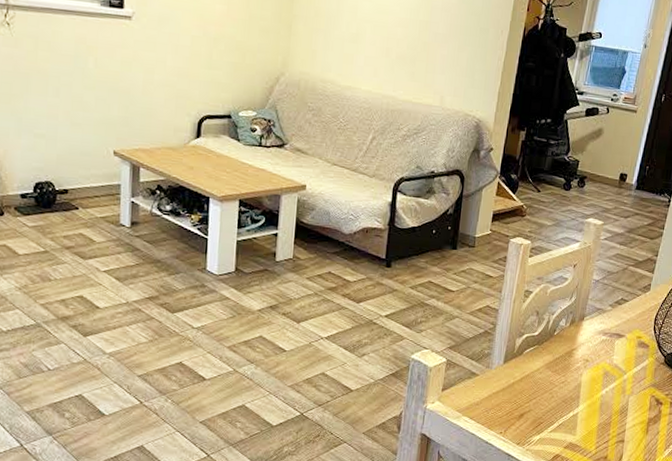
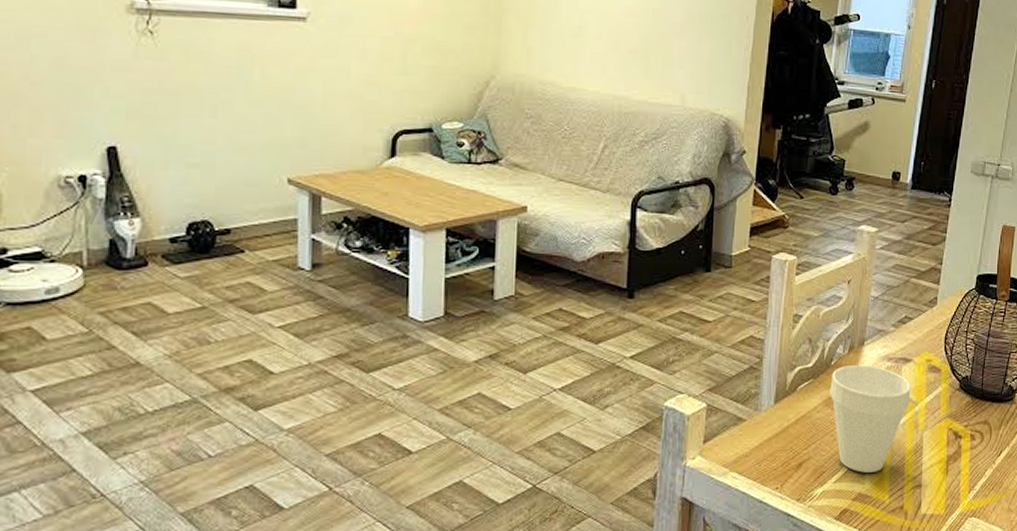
cup: none [551,335,622,427] -> present [830,364,911,473]

